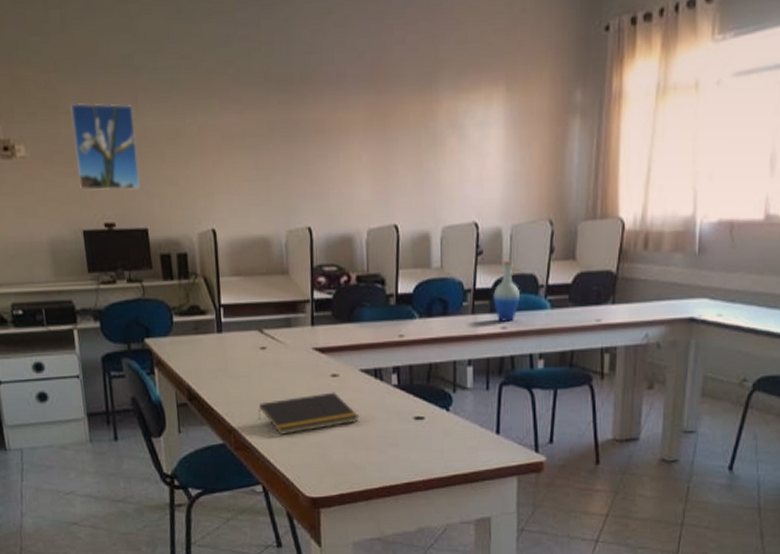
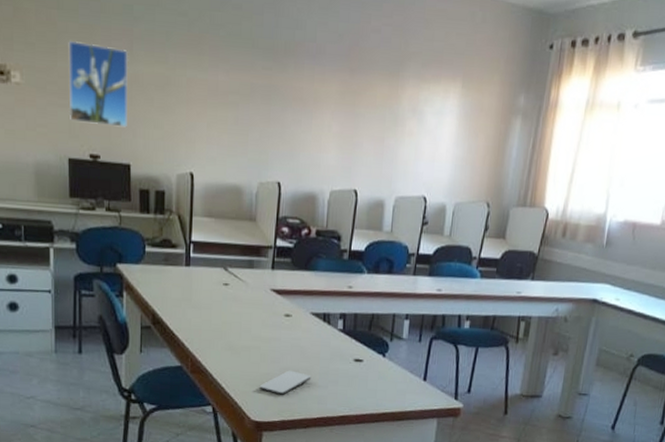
notepad: present [258,392,360,435] -> none [215,330,307,363]
smartphone: none [311,437,368,466] -> present [259,370,312,395]
bottle: present [493,259,520,323] -> none [433,232,456,286]

